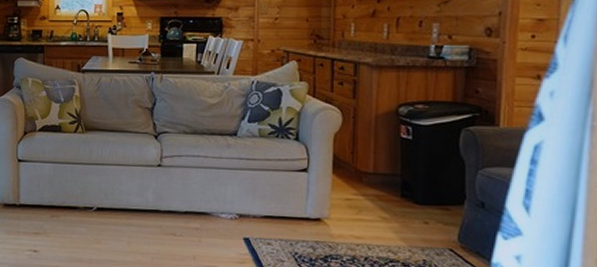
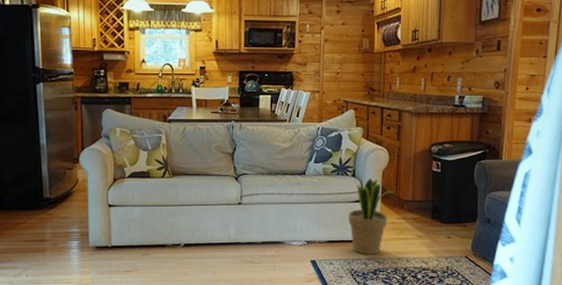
potted plant: none [290,142,350,237] -> present [348,177,394,255]

